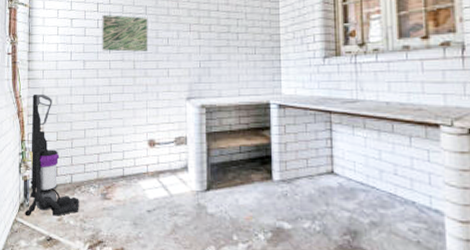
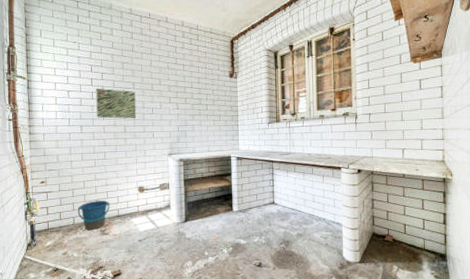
vacuum cleaner: present [25,93,79,217] -> none [32,153,82,254]
bucket: none [76,155,114,192] -> present [77,200,110,230]

